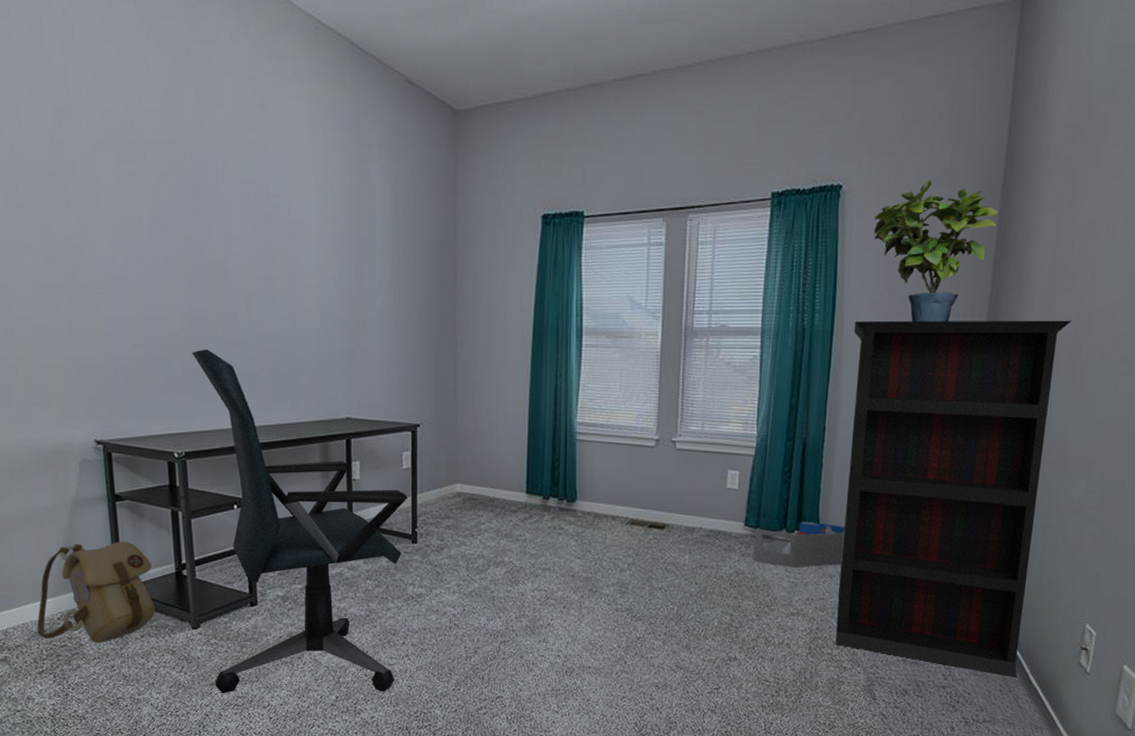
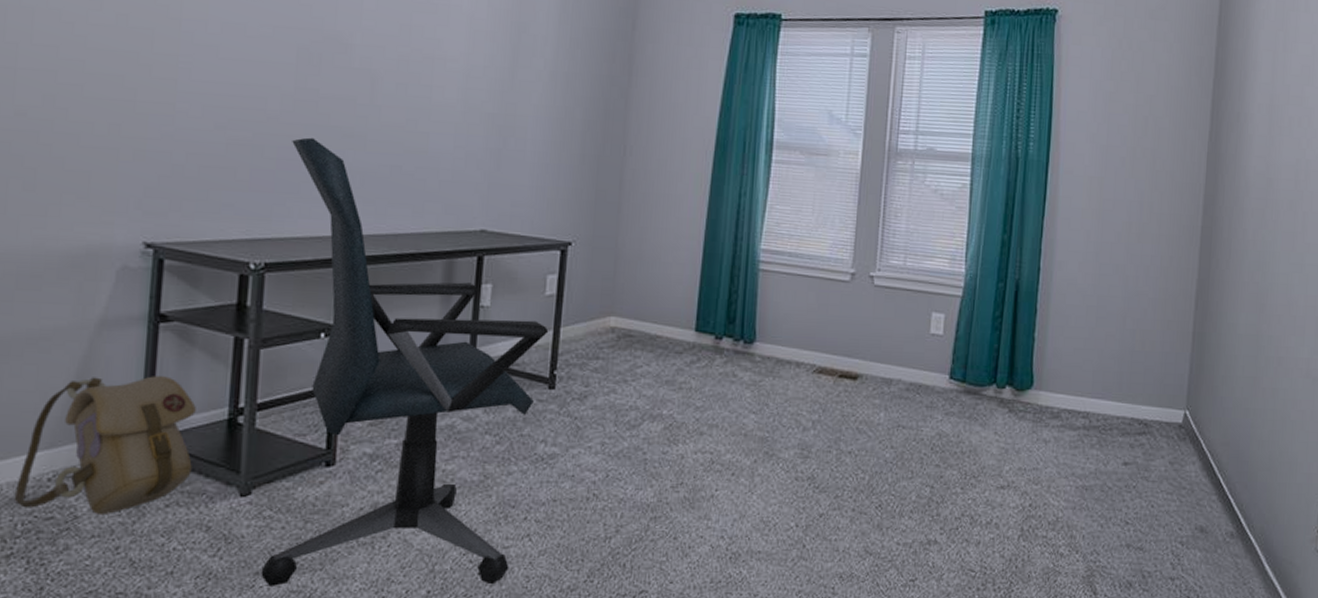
storage bin: present [753,521,846,568] -> none [958,375,1062,431]
bookshelf: present [835,320,1072,678] -> none [1051,153,1292,567]
potted plant: present [873,179,998,322] -> none [1090,11,1215,160]

